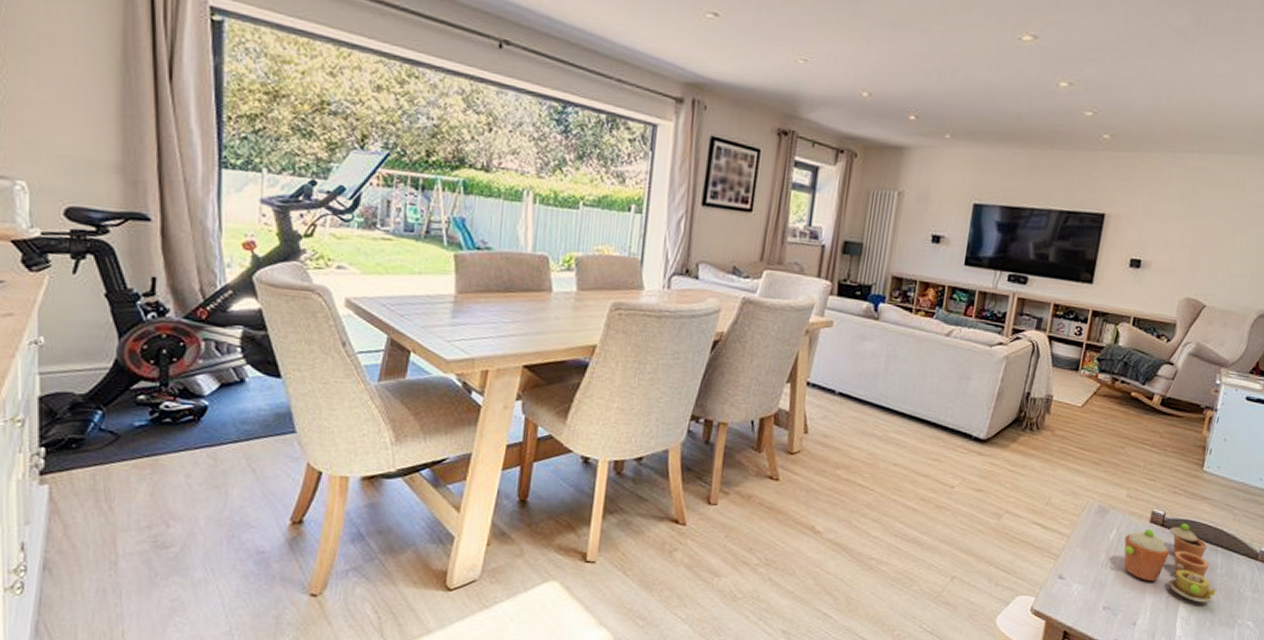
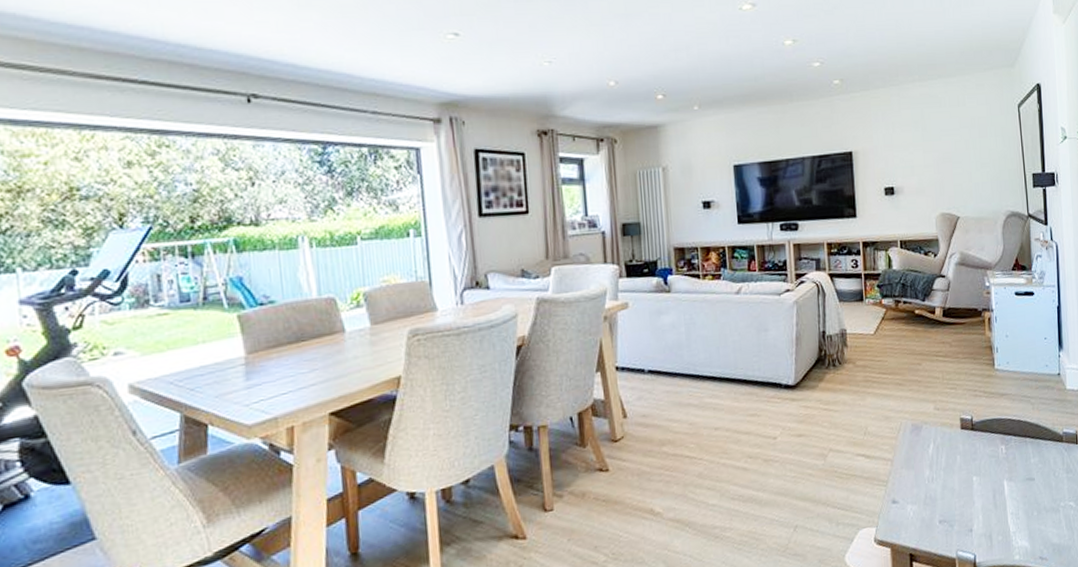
toy tea set: present [1124,524,1217,603] -> none [943,423,1035,495]

